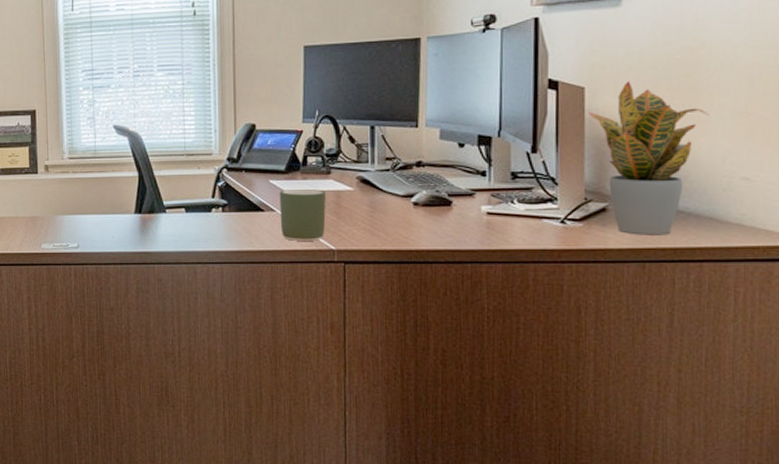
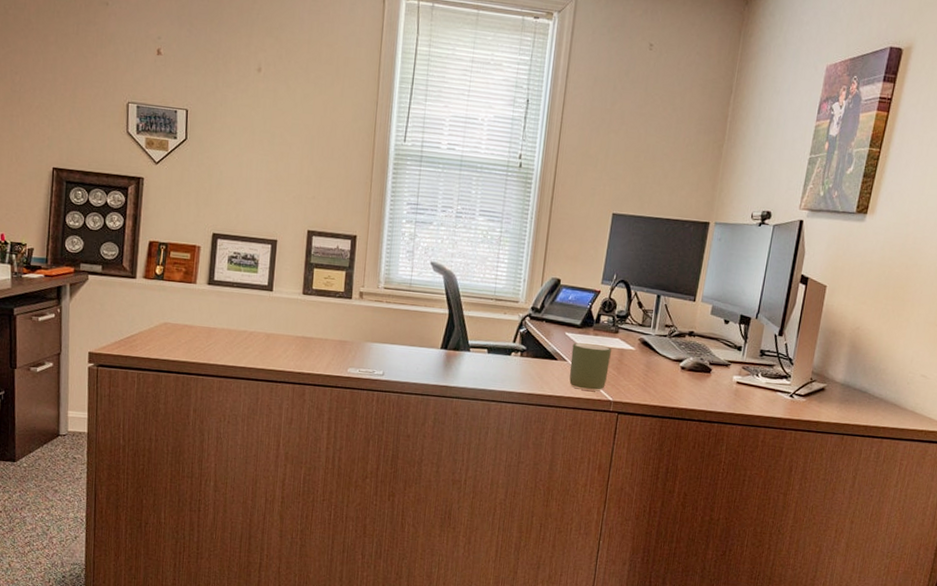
potted plant: present [588,81,709,235] -> none [825,285,909,415]

